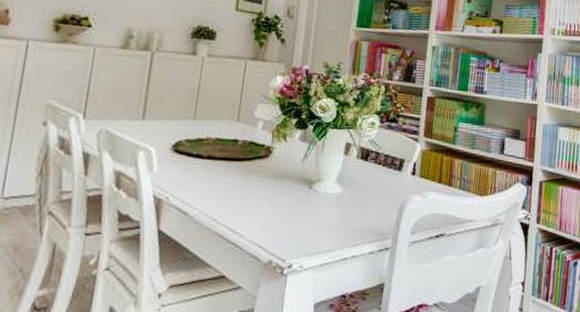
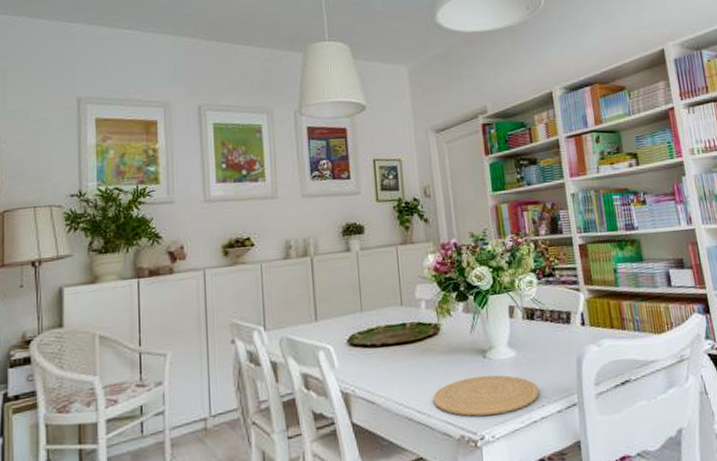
plate: none [248,205,357,247] -> present [433,375,540,417]

